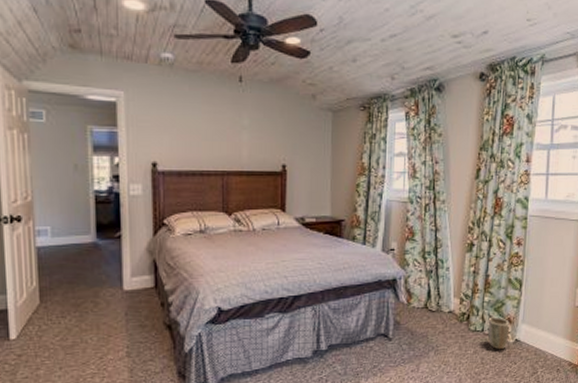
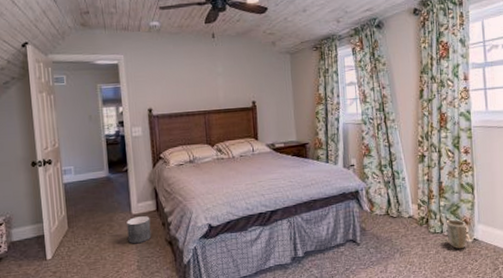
planter: none [116,293,147,326] -> present [127,216,152,244]

